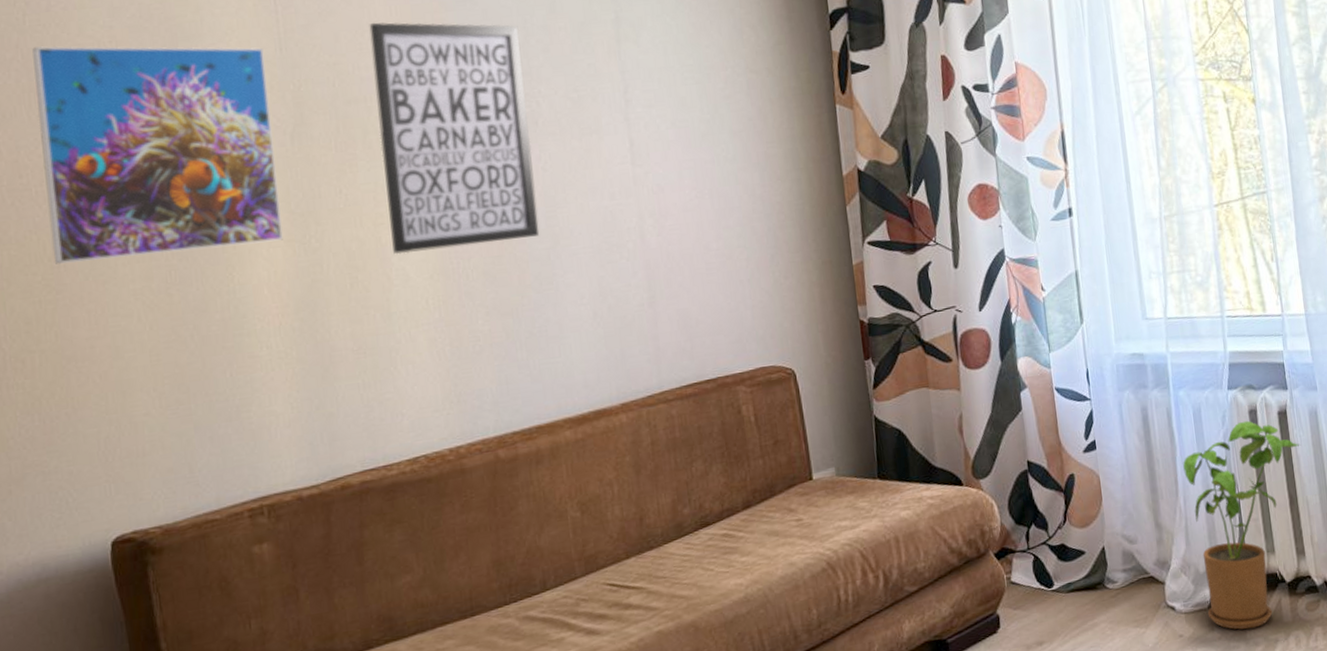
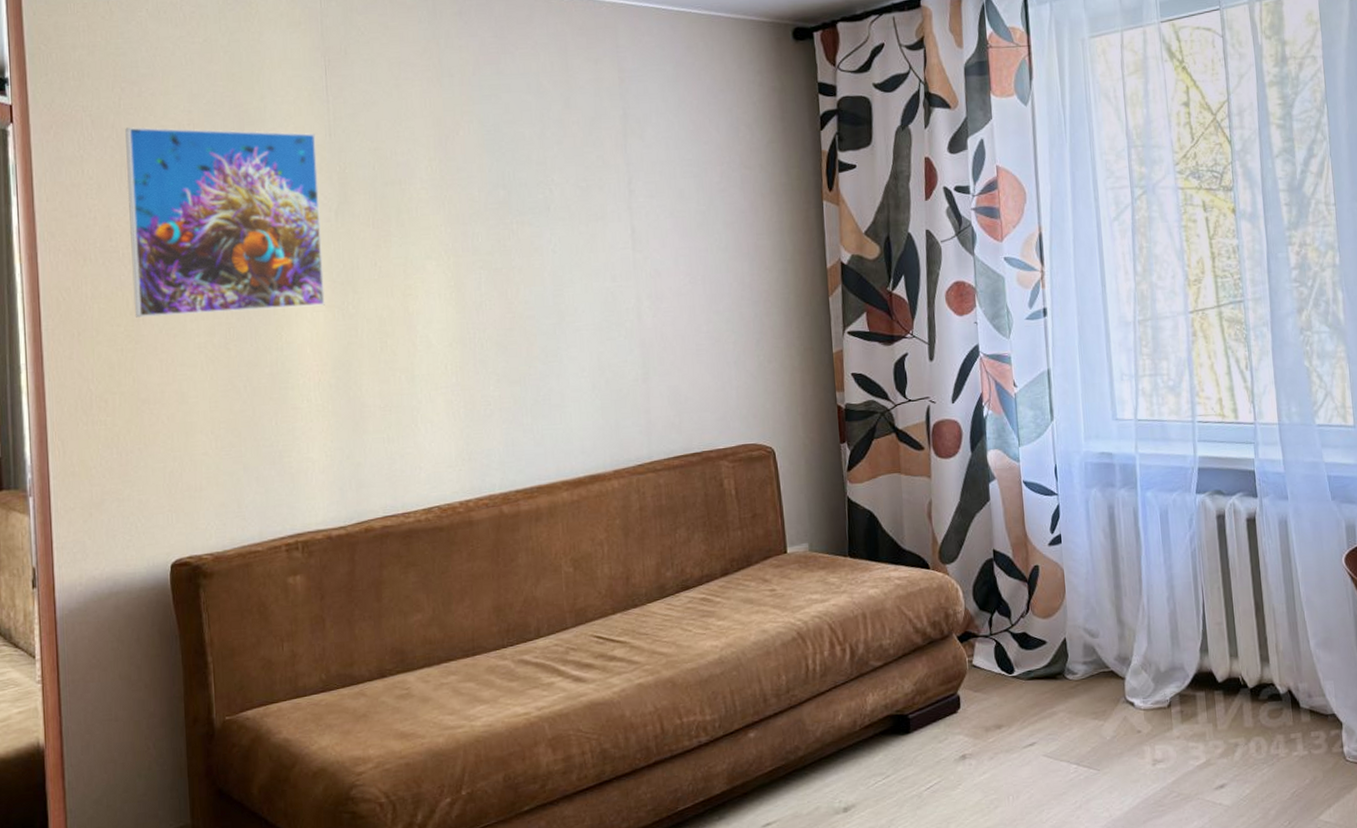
wall art: present [369,22,540,255] -> none [406,113,547,323]
house plant: present [1183,420,1301,630] -> none [1148,525,1269,731]

